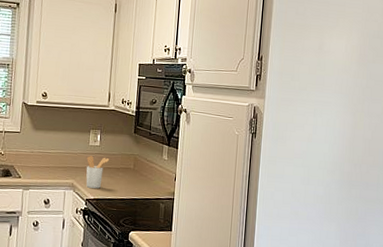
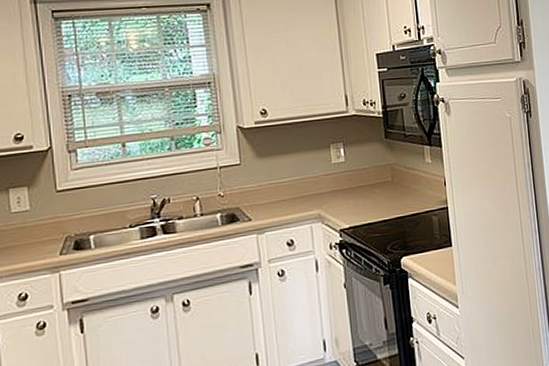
utensil holder: present [86,156,110,189] -> none [332,174,361,216]

